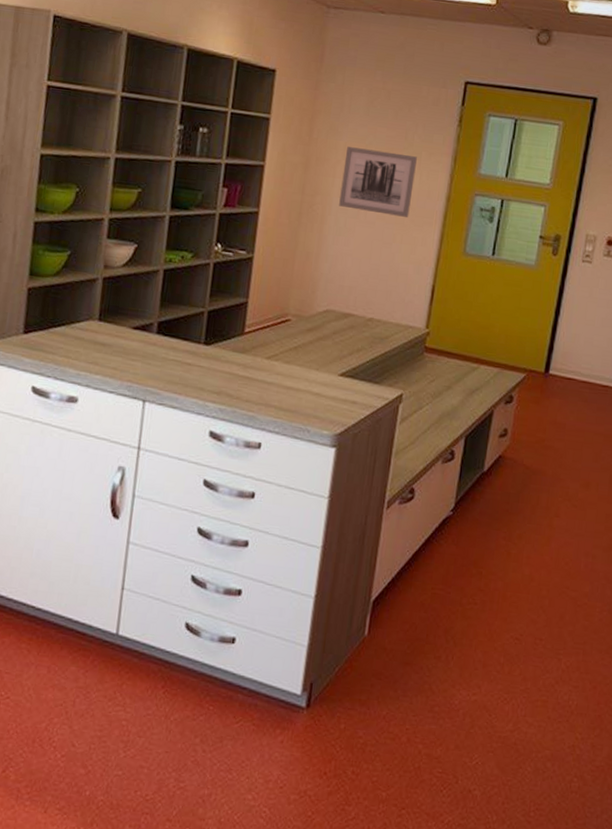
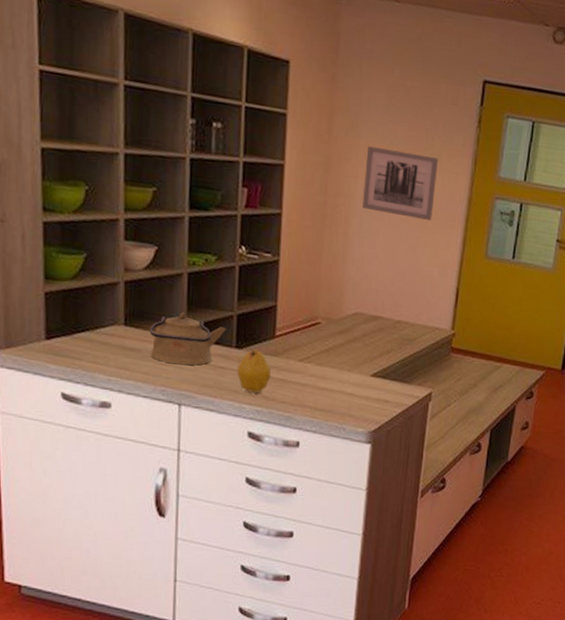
kettle: none [120,308,197,361] -> present [150,312,227,365]
fruit: none [203,346,238,391] -> present [237,349,271,393]

